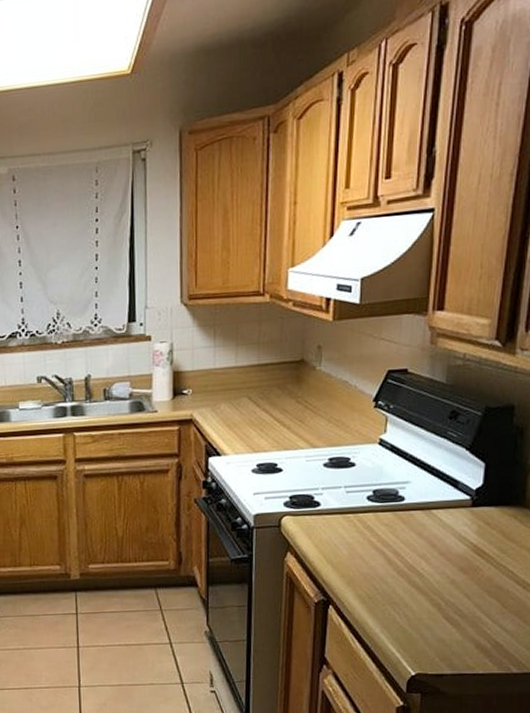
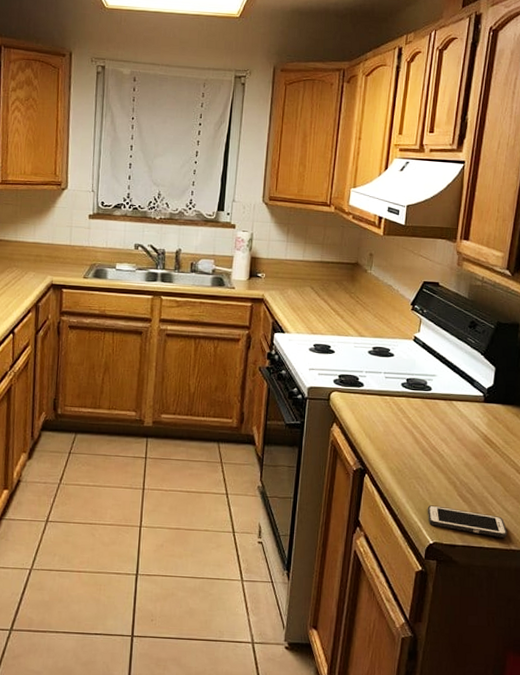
cell phone: none [406,632,507,661] -> present [427,505,507,538]

